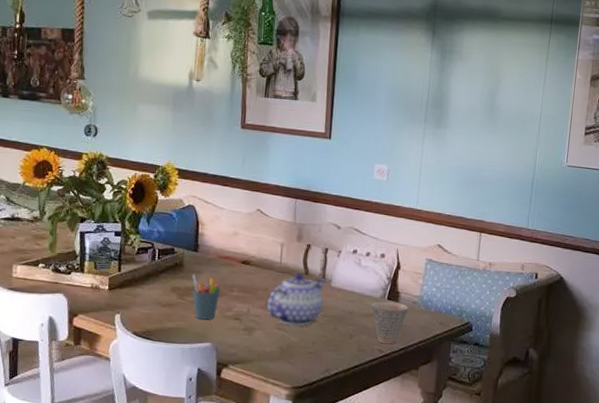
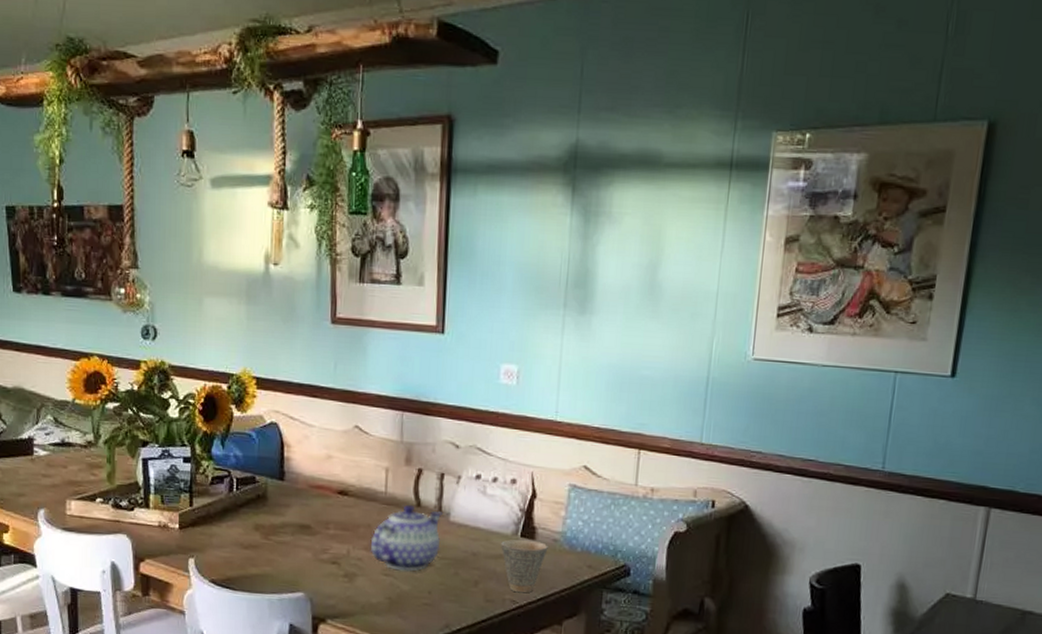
pen holder: present [192,274,221,320] -> none [279,508,314,564]

